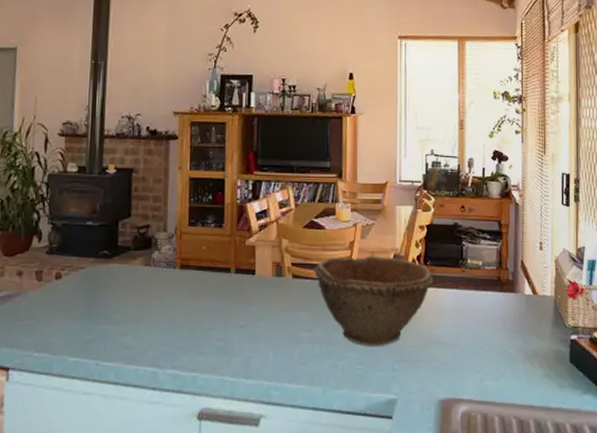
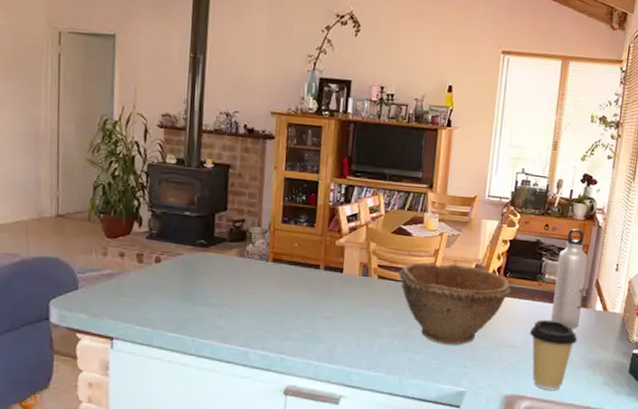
coffee cup: none [458,309,510,390] -> present [529,319,578,391]
water bottle: none [479,207,510,318] -> present [551,228,588,329]

